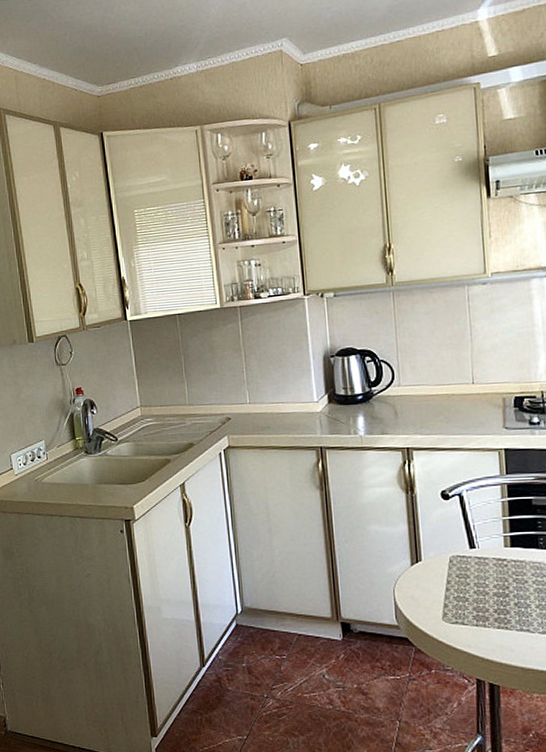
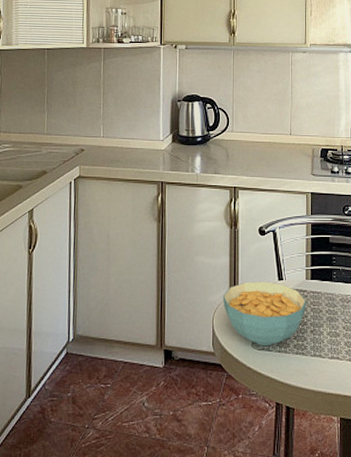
cereal bowl: none [403,550,508,619] -> present [222,281,307,345]

